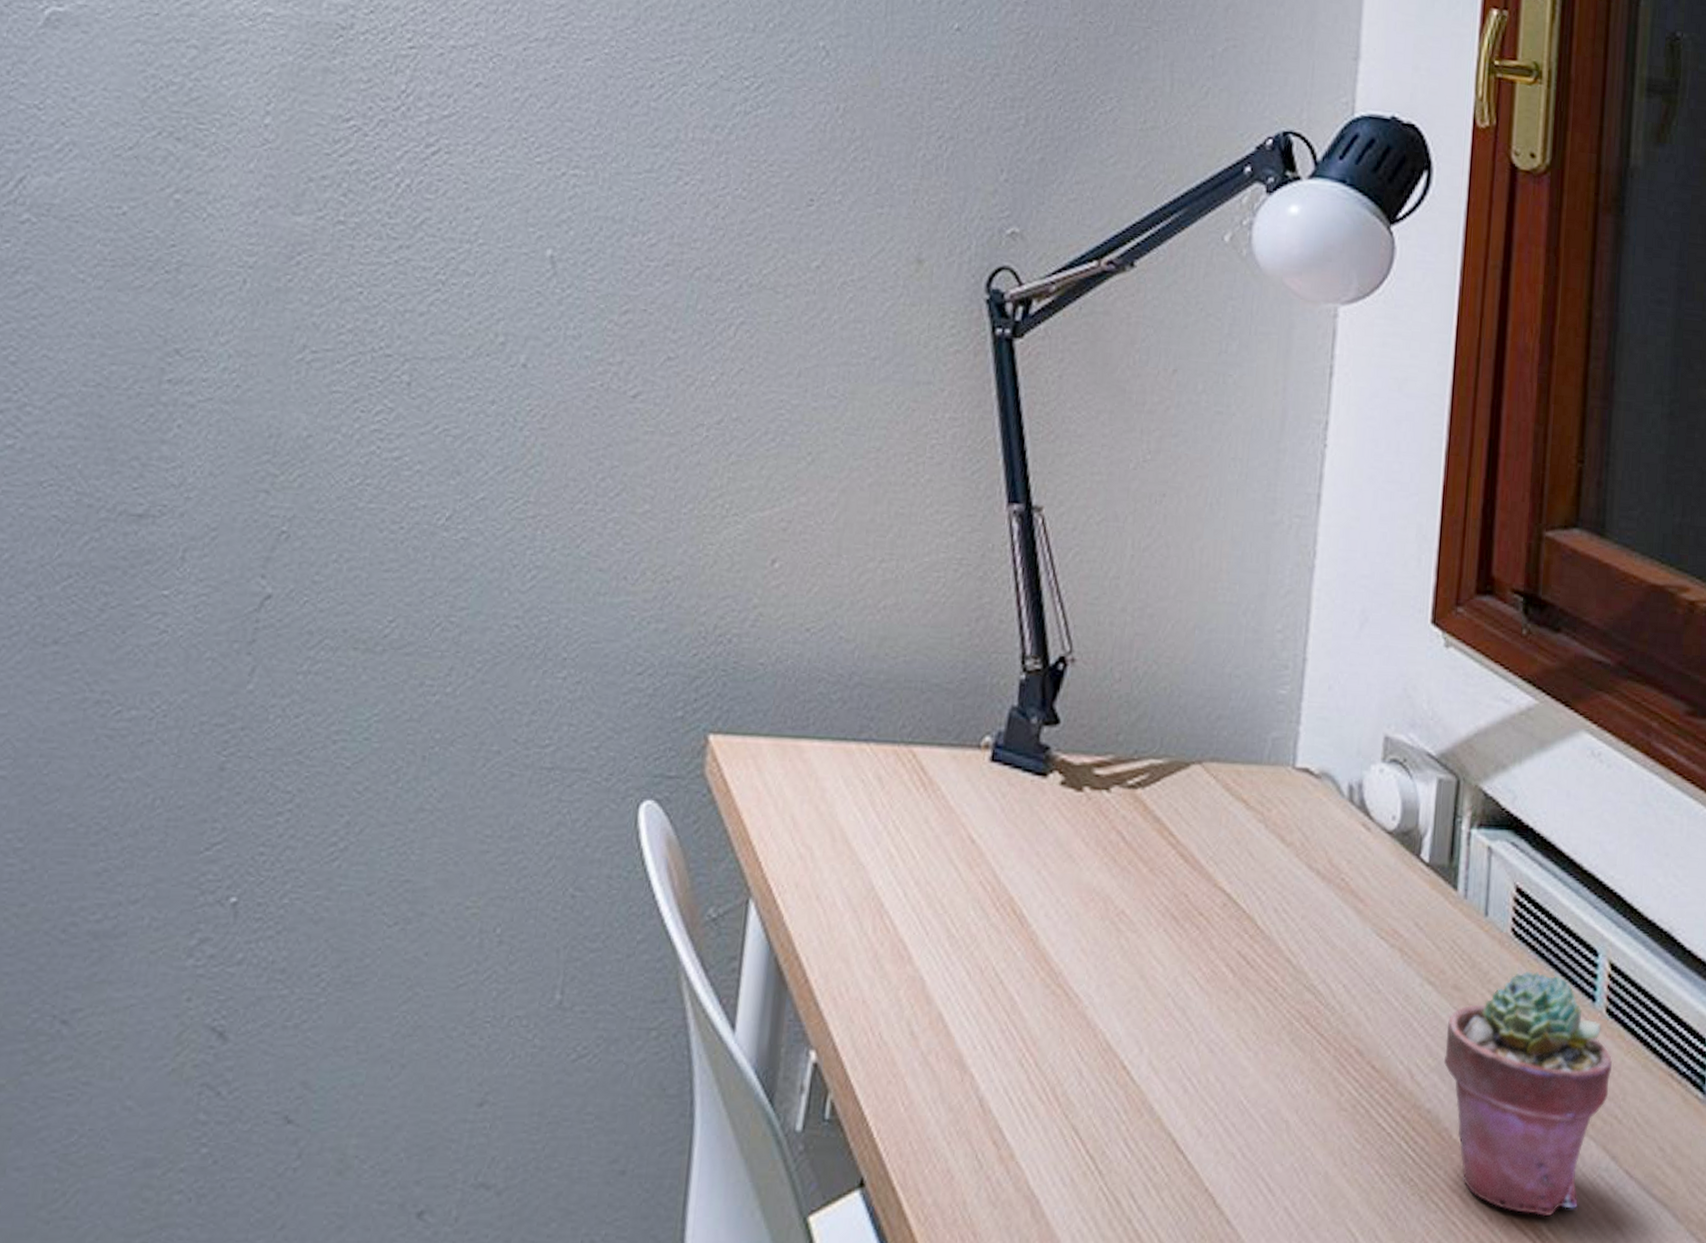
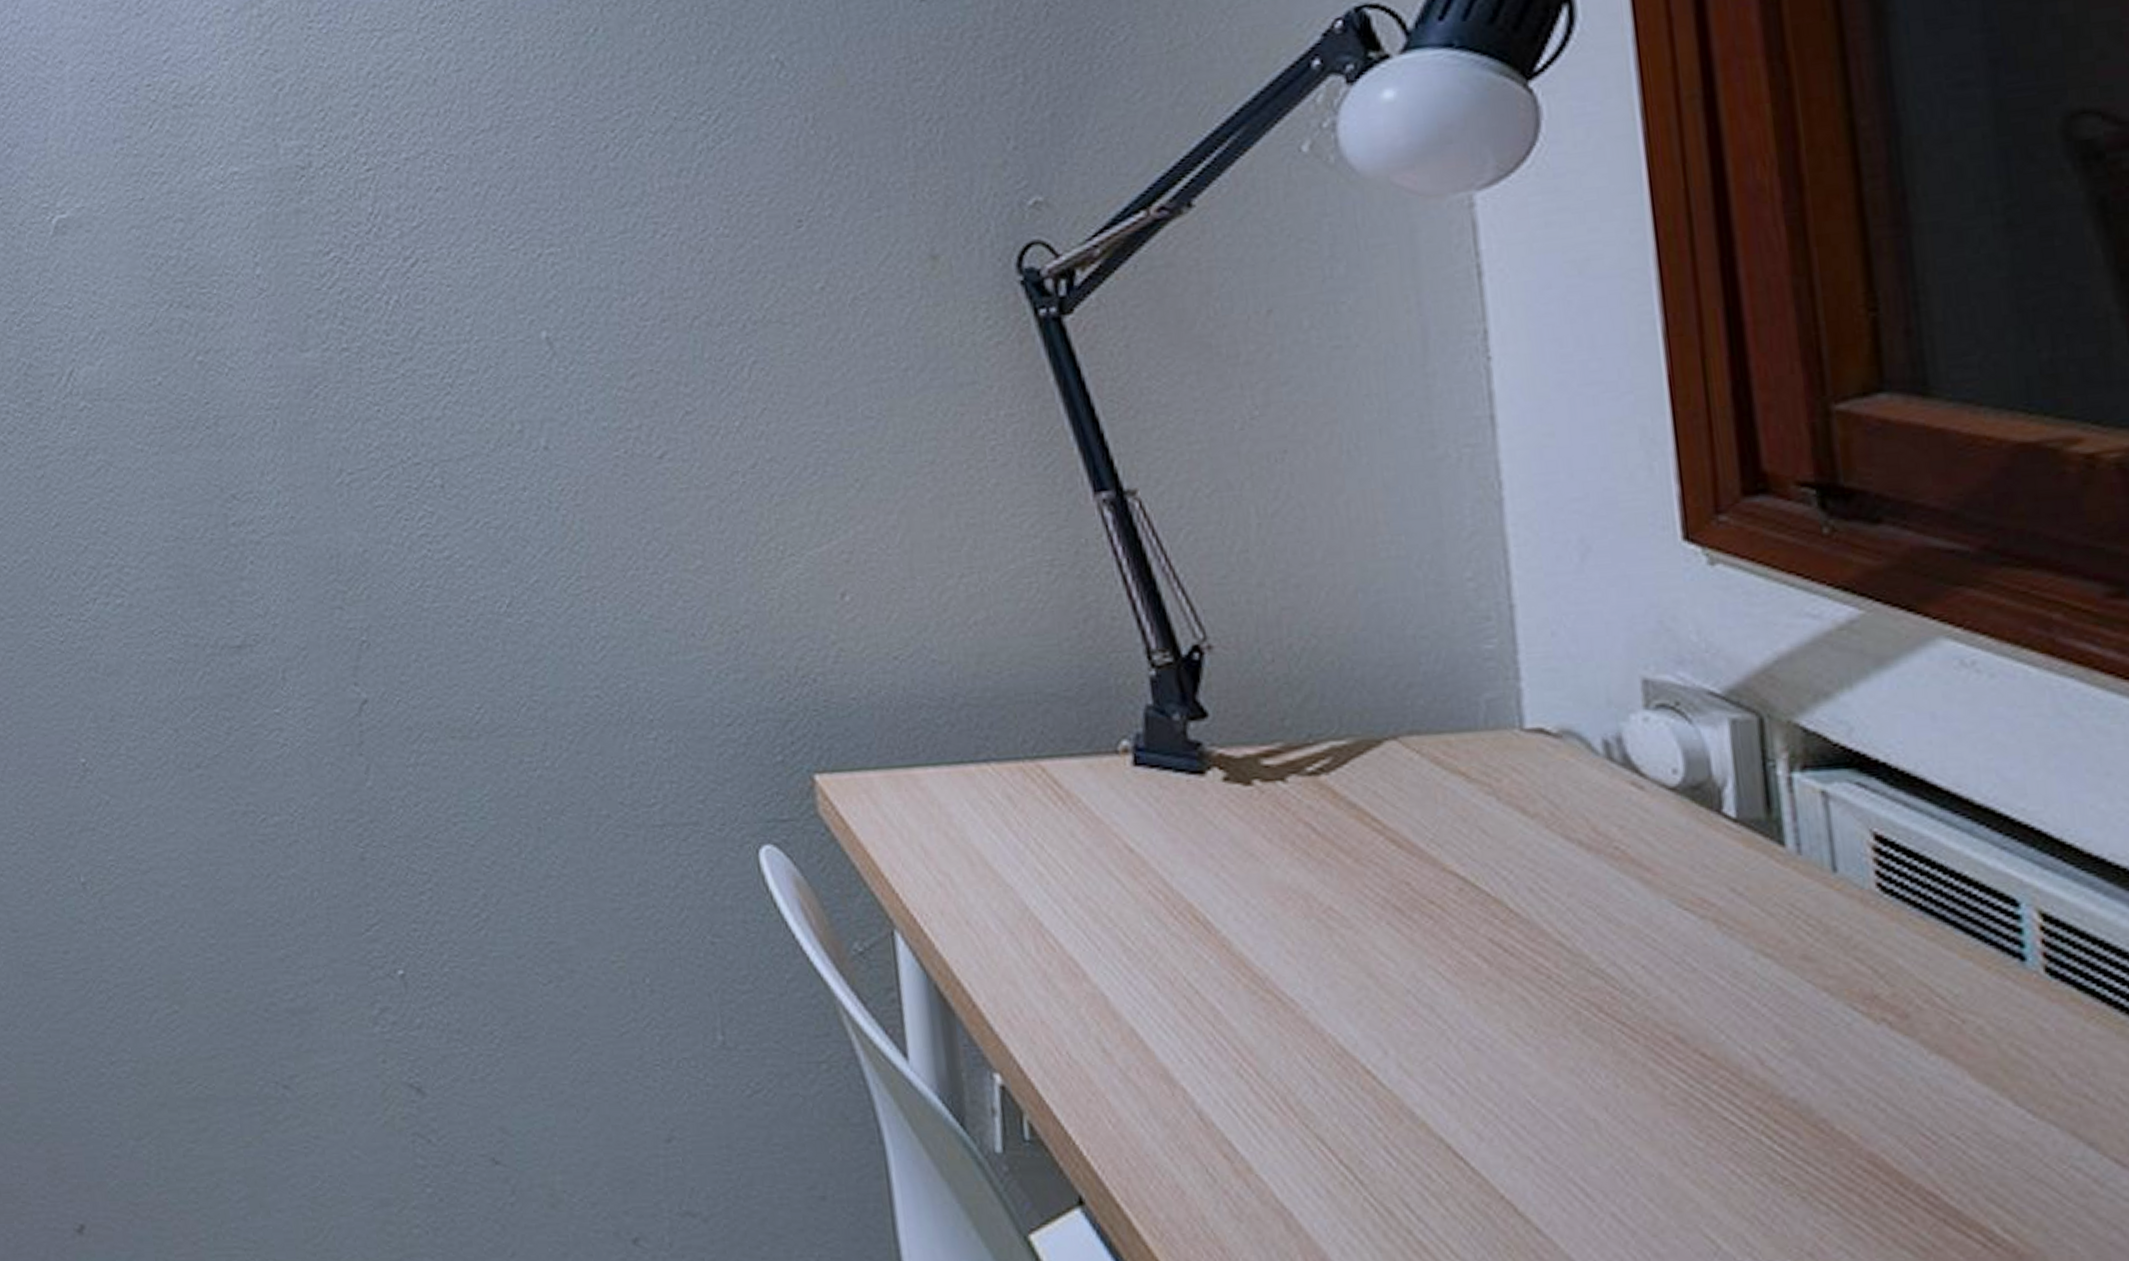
potted succulent: present [1443,971,1612,1216] -> none [1802,931,2069,1215]

